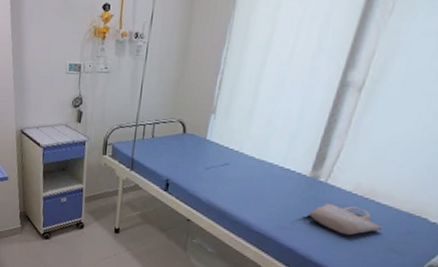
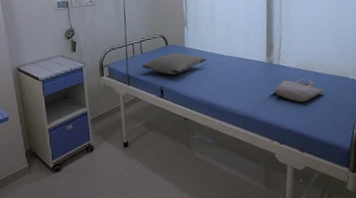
pillow: none [149,143,231,170] -> present [141,53,207,75]

